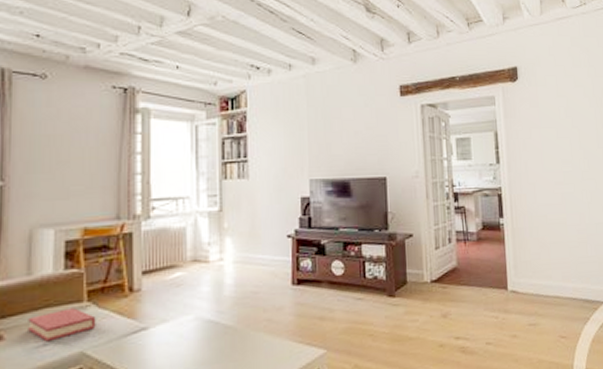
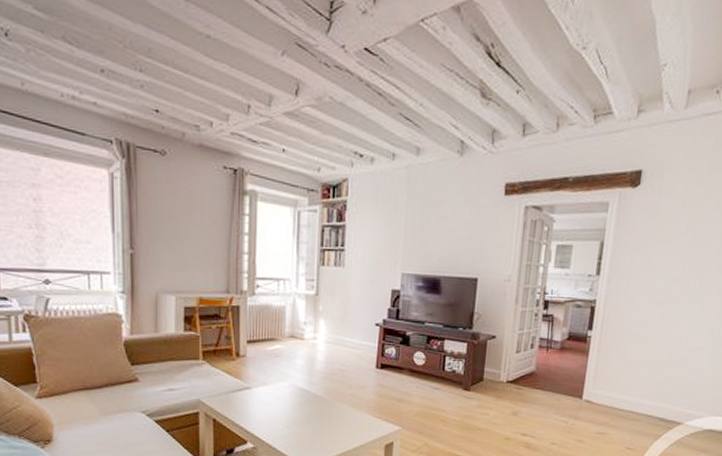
hardback book: present [28,308,96,342] -> none [157,363,210,388]

